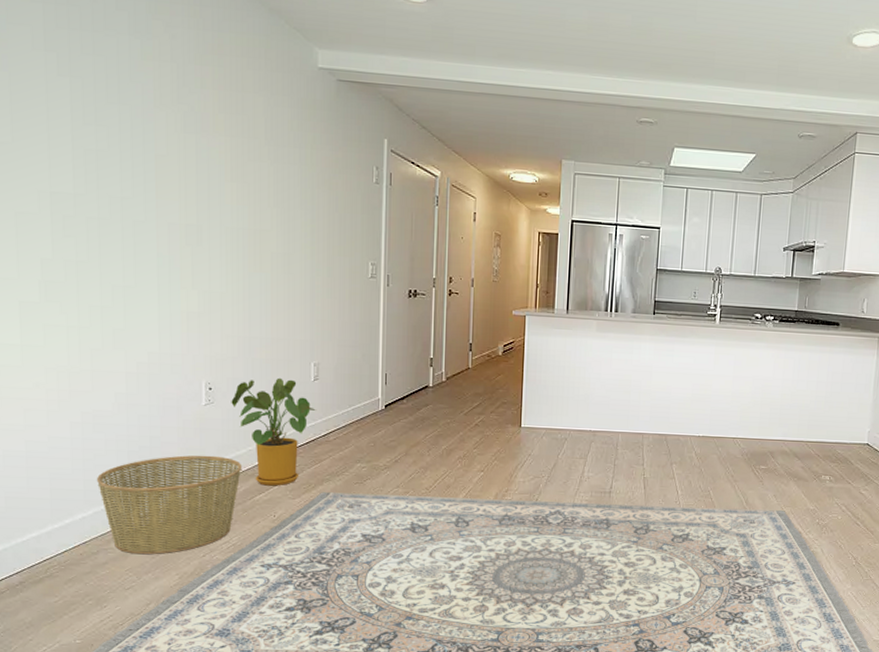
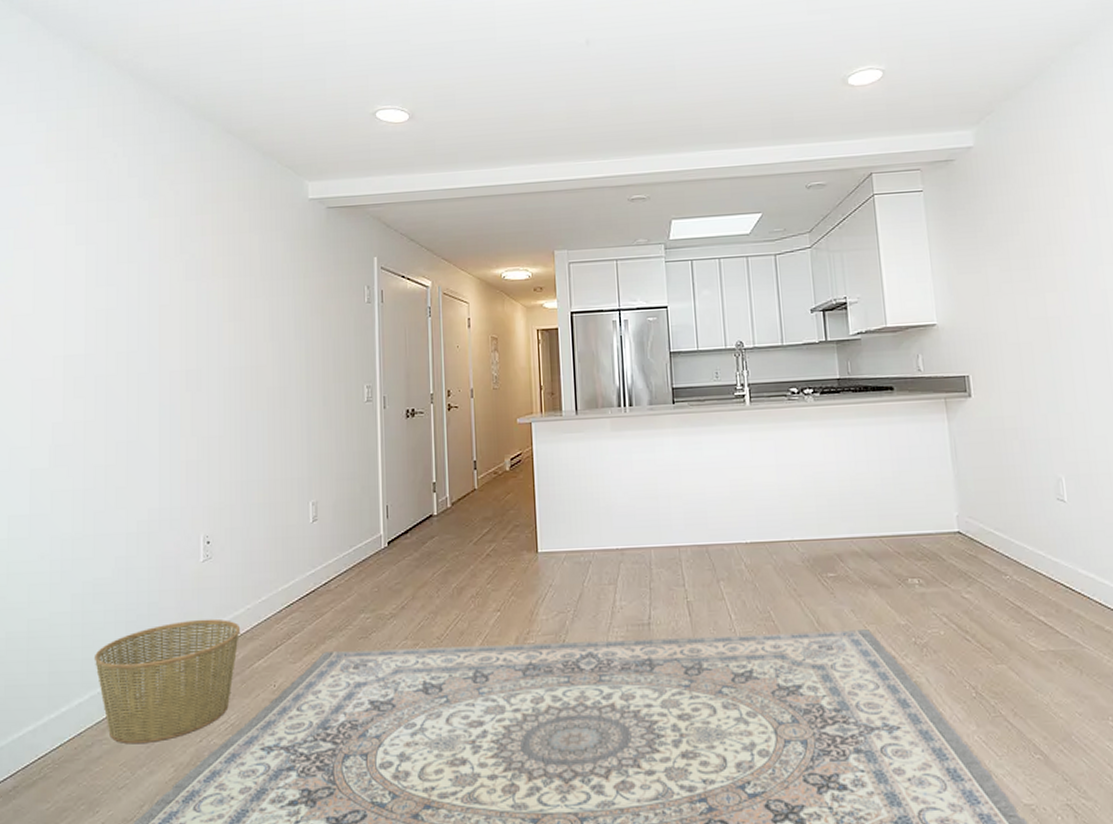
house plant: present [231,377,316,486] -> none [229,522,316,650]

